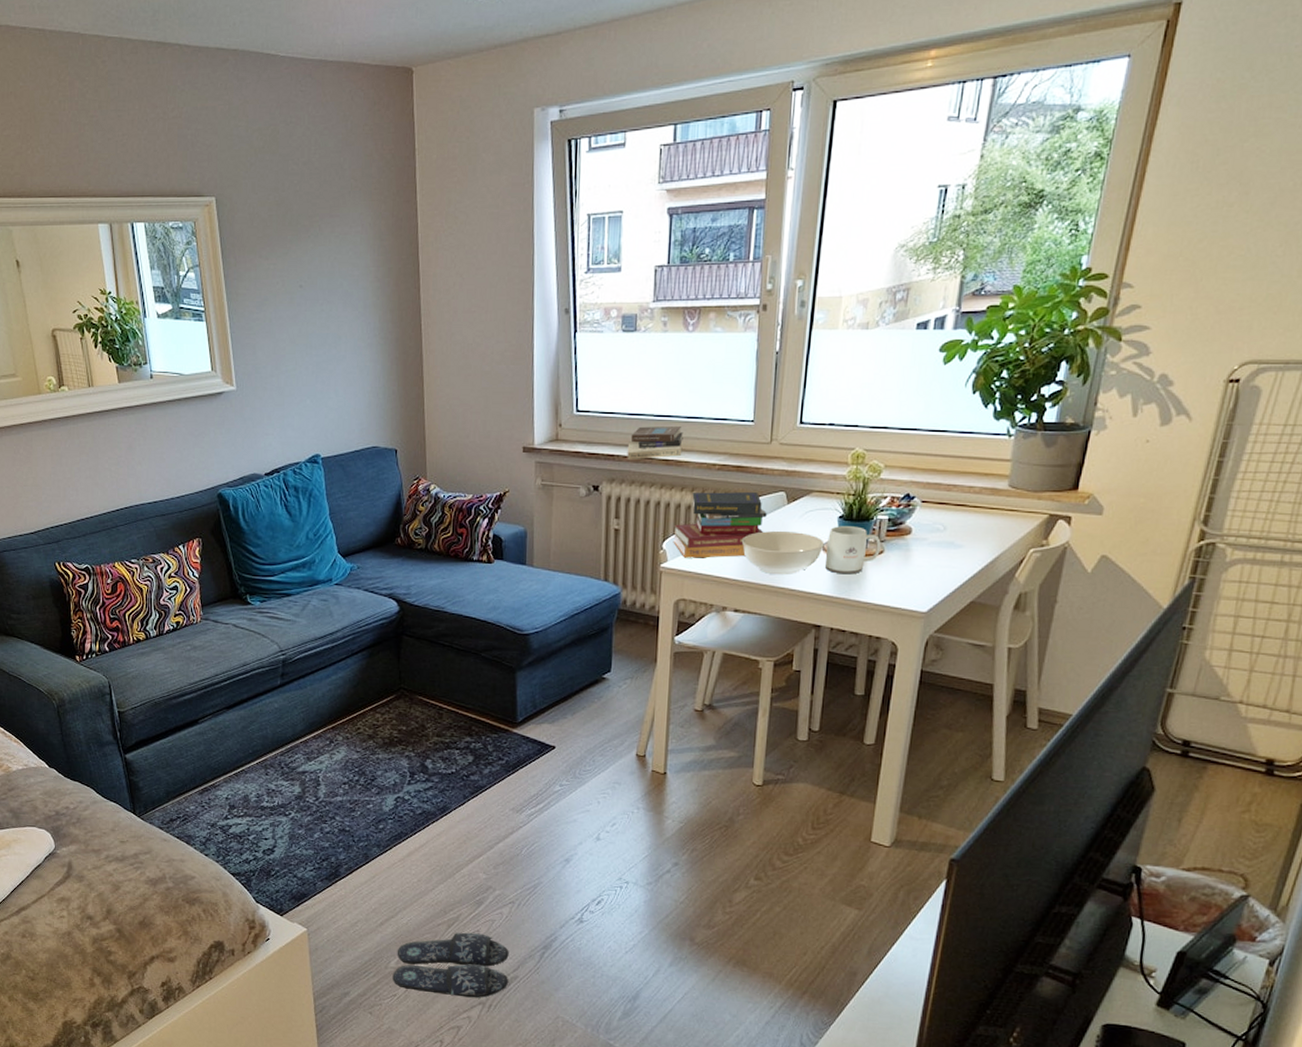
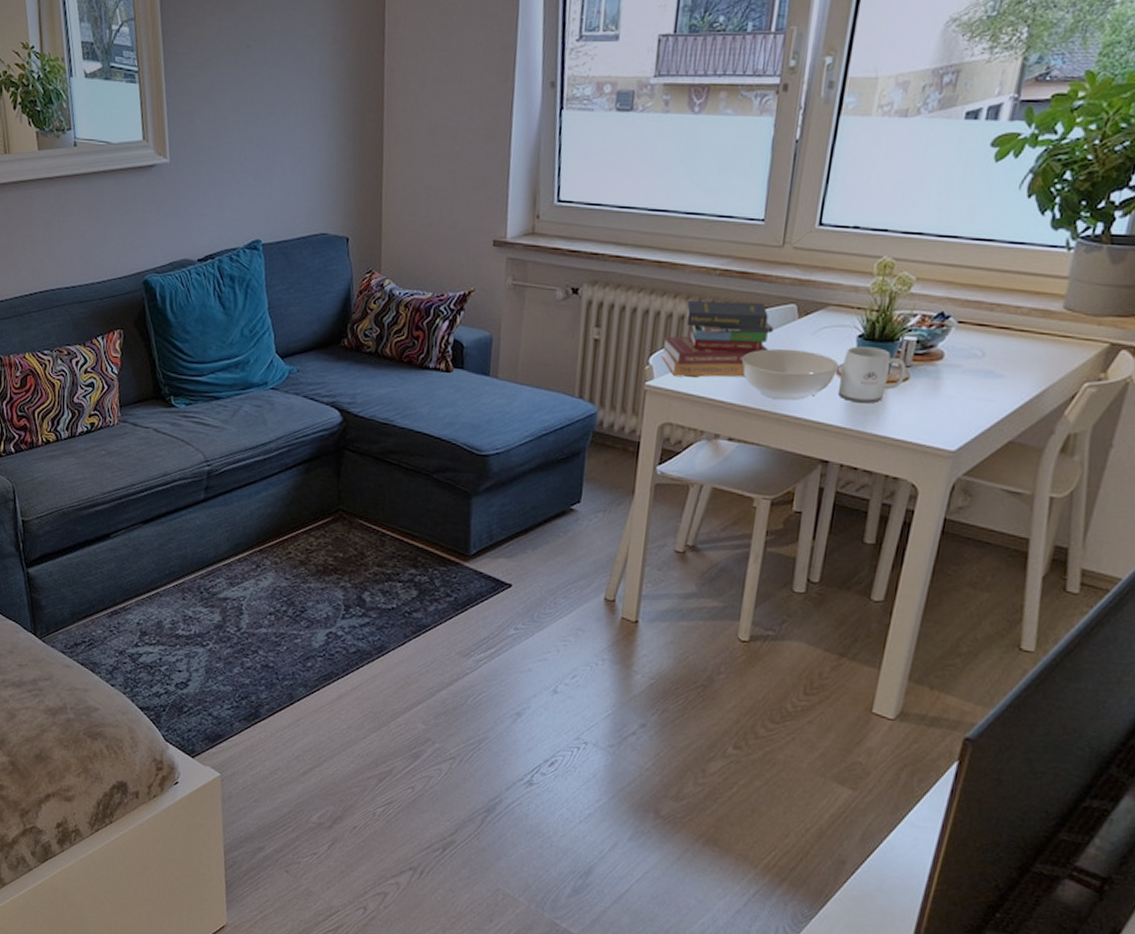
slippers: present [392,932,509,998] -> none [313,788,447,863]
books: present [627,426,683,461] -> none [613,221,681,261]

